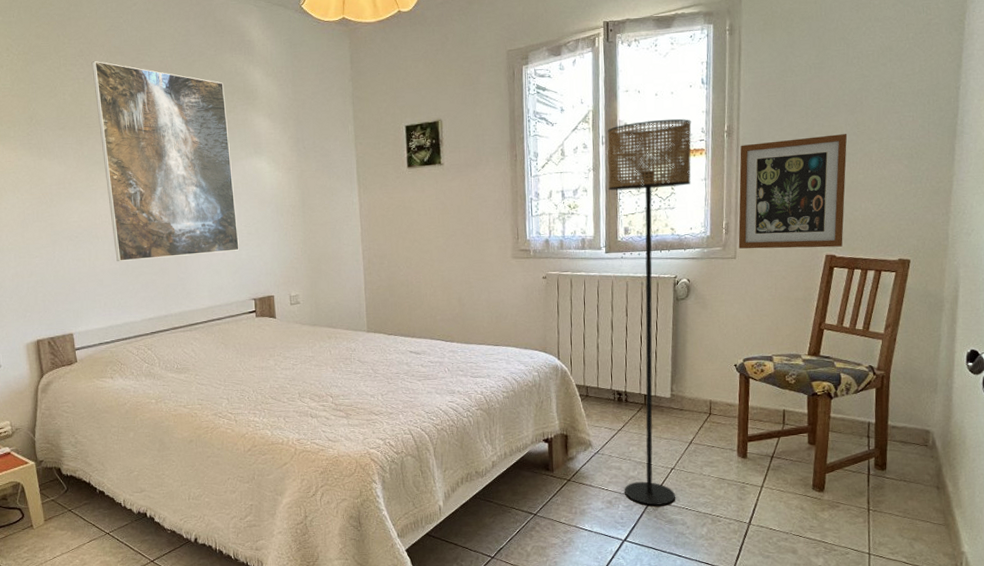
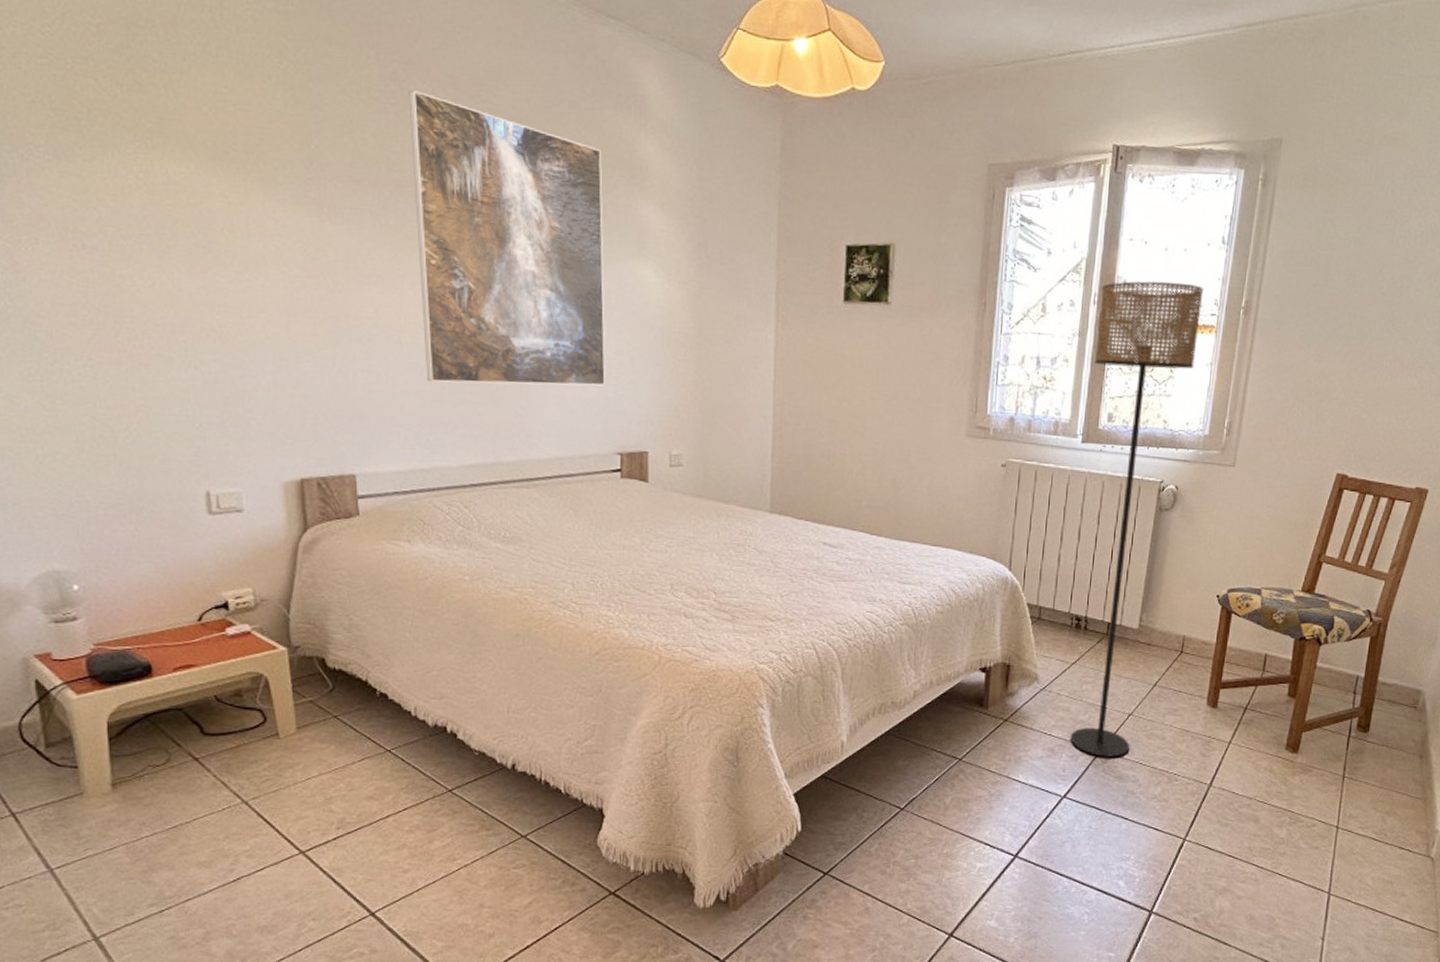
wall art: present [738,134,848,249] -> none [1239,327,1380,466]

